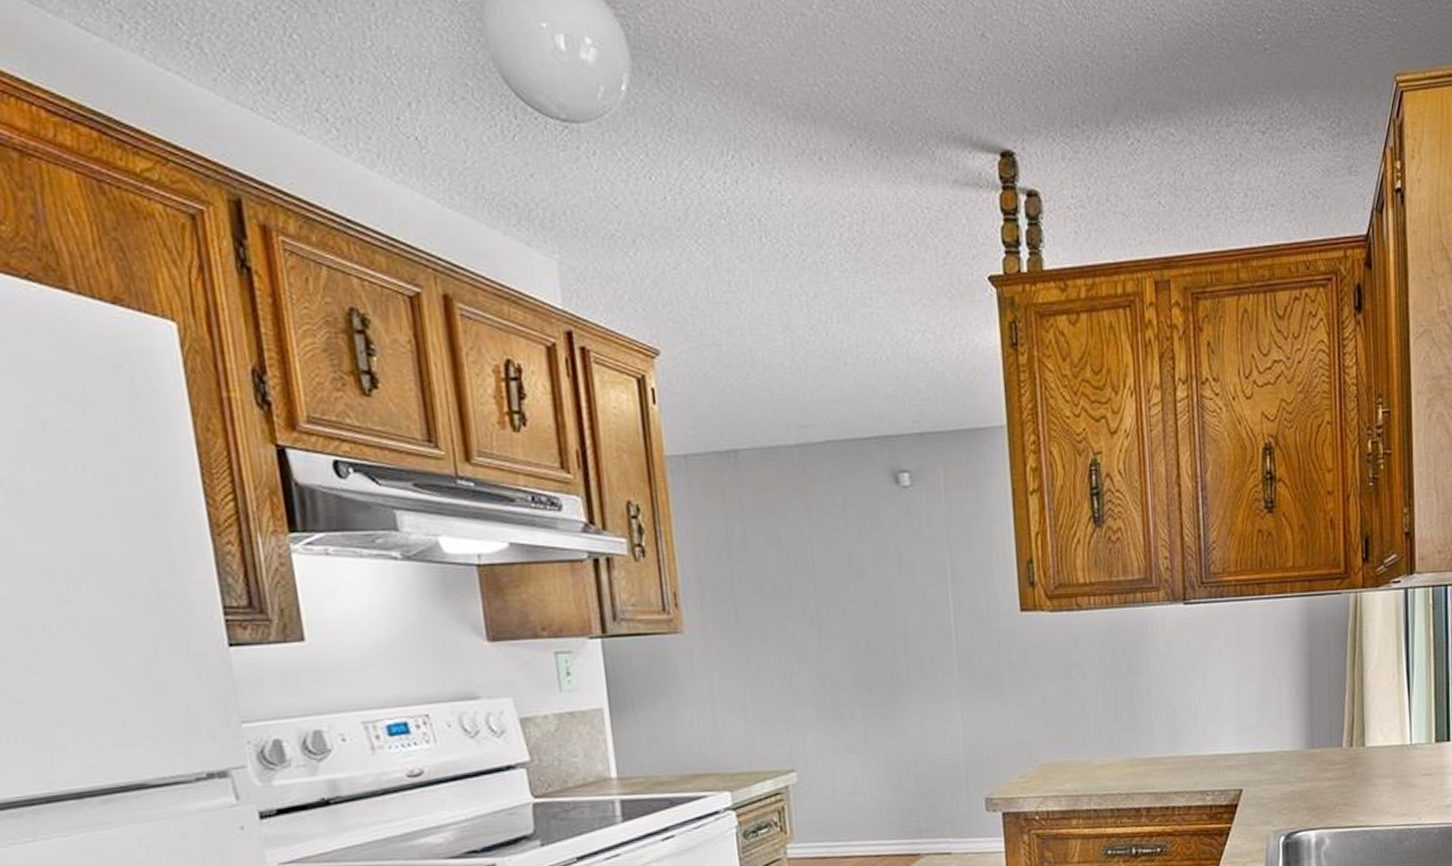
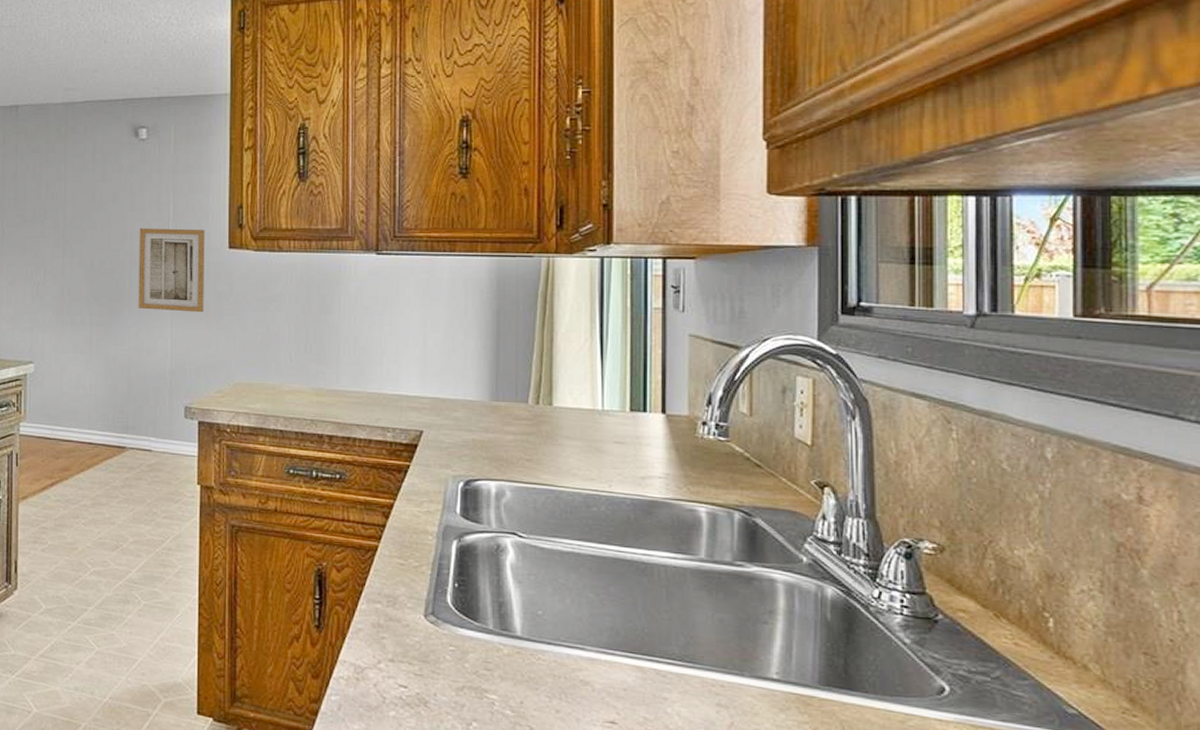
wall art: none [912,592,998,693] -> present [138,227,205,313]

